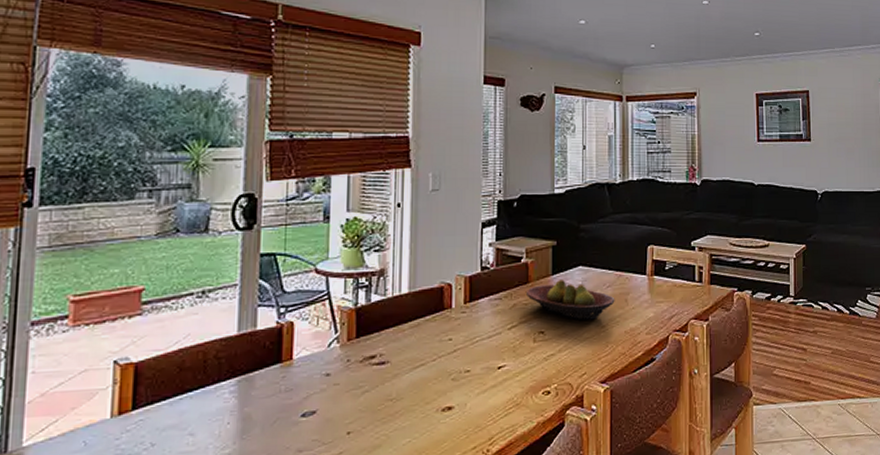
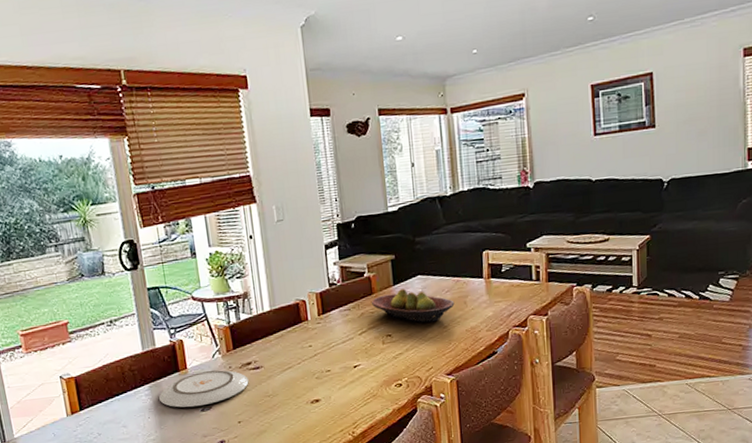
plate: none [248,363,369,411] -> present [159,370,249,408]

